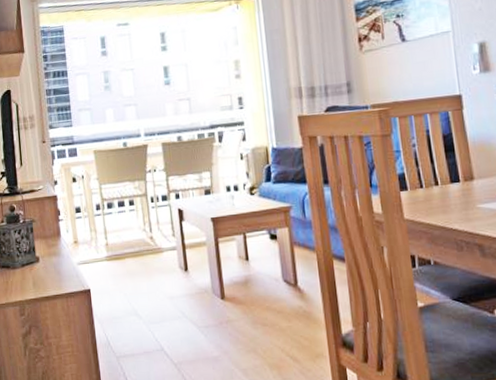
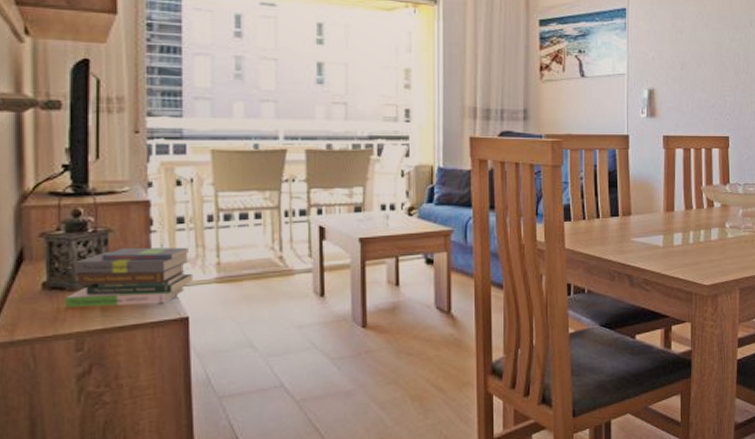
books: none [10,231,91,282] -> present [64,247,194,308]

